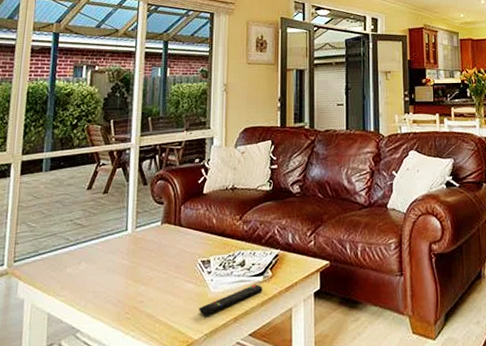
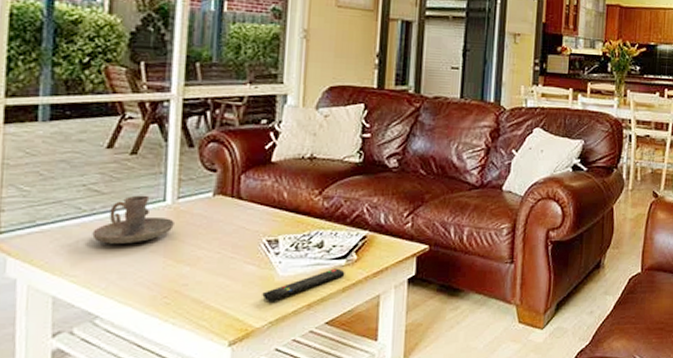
candle holder: none [76,226,133,268] -> present [92,195,174,244]

